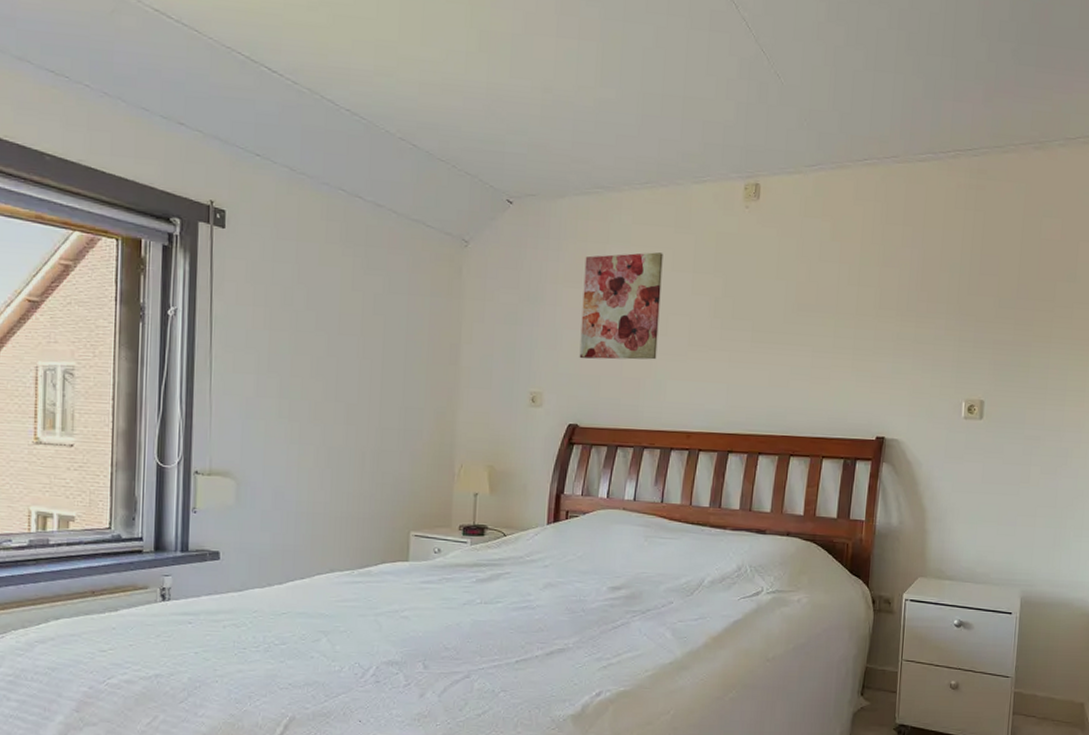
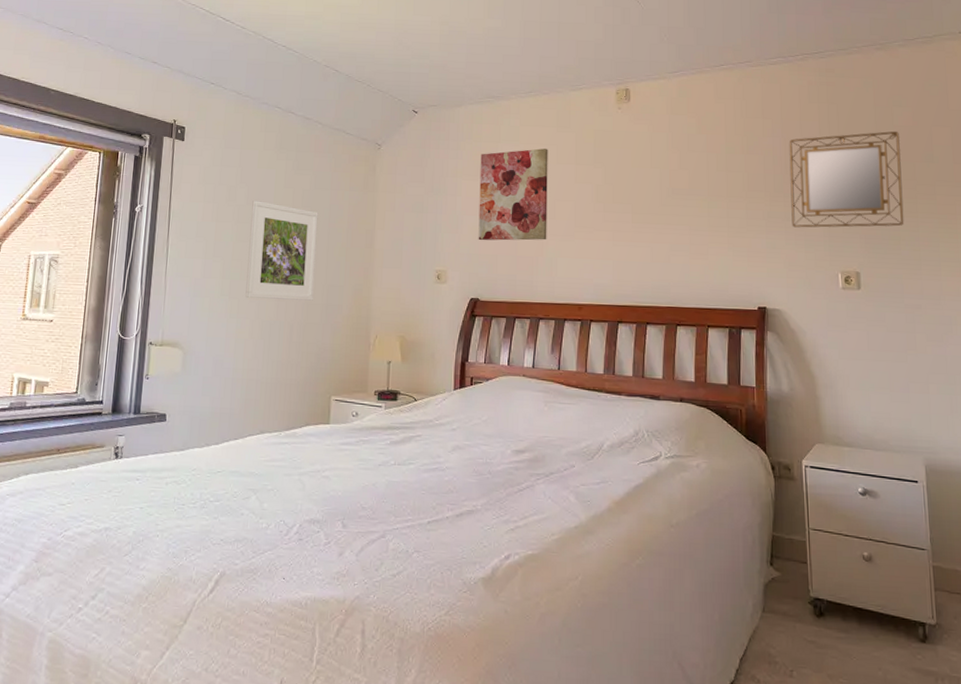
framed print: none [308,305,394,425] -> present [245,201,318,301]
home mirror: none [921,245,1045,352] -> present [789,131,904,228]

